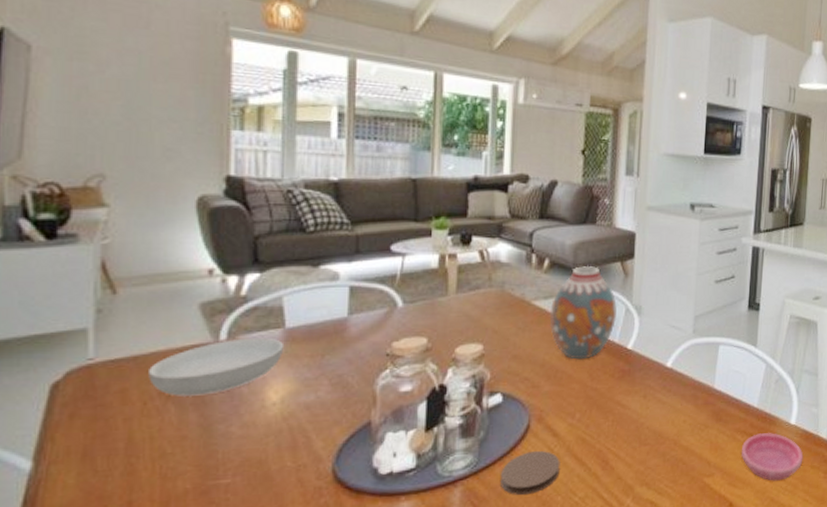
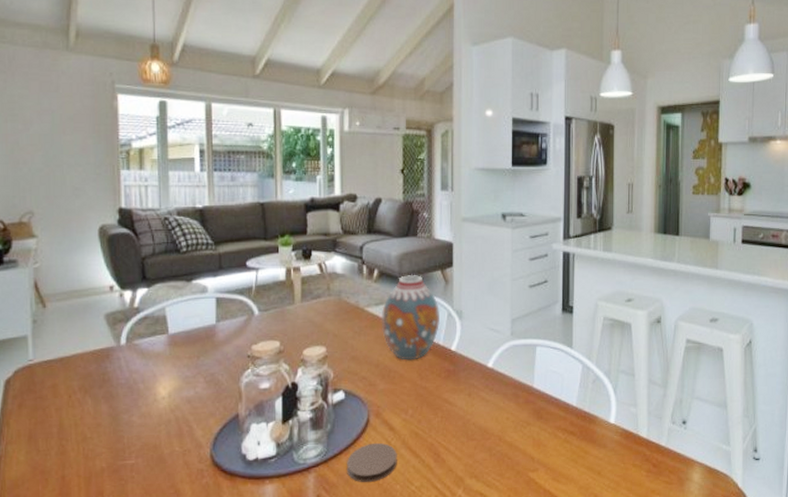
serving bowl: present [149,337,285,396] -> none [71,342,169,391]
saucer: present [742,433,804,481] -> none [564,431,625,478]

